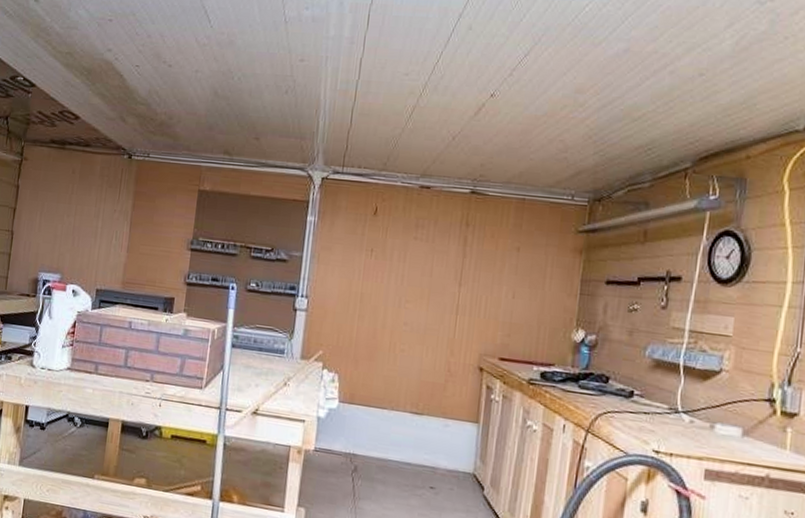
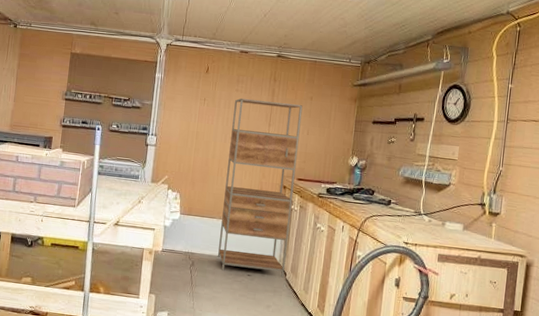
shelving unit: none [389,248,507,494] -> present [218,98,303,278]

